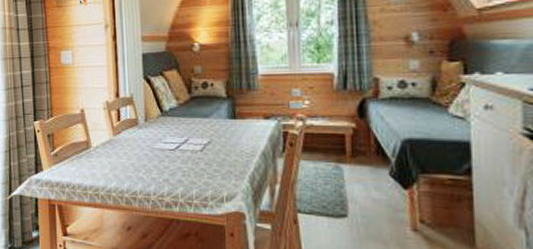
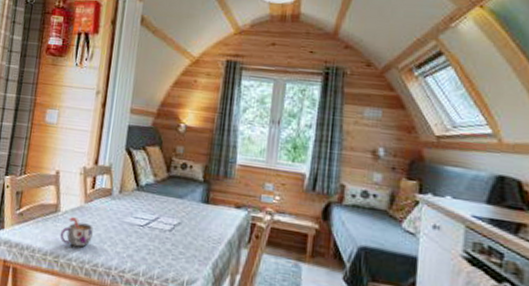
mug: none [95,150,126,178] -> present [59,216,93,248]

